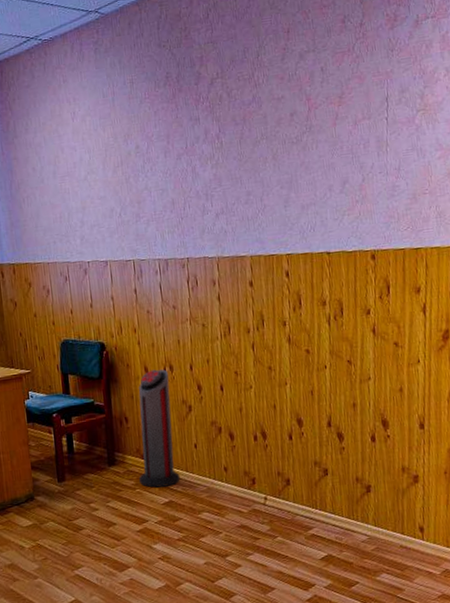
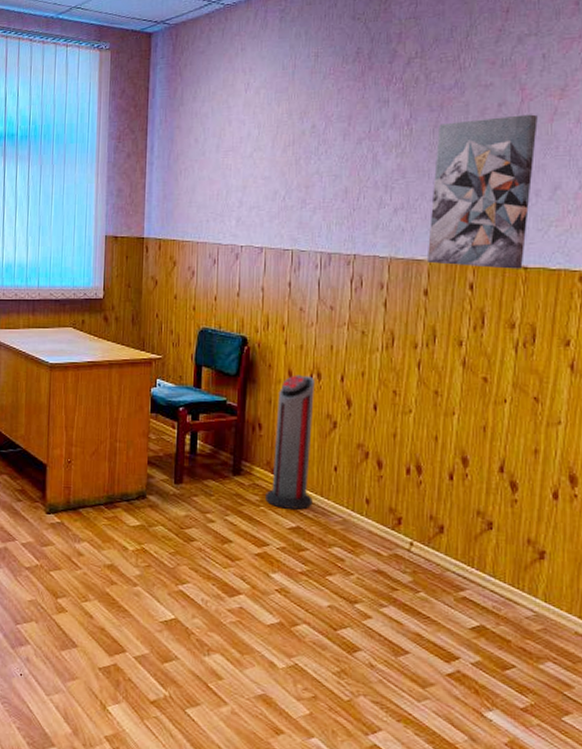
wall art: none [244,120,326,258] -> present [426,114,538,269]

